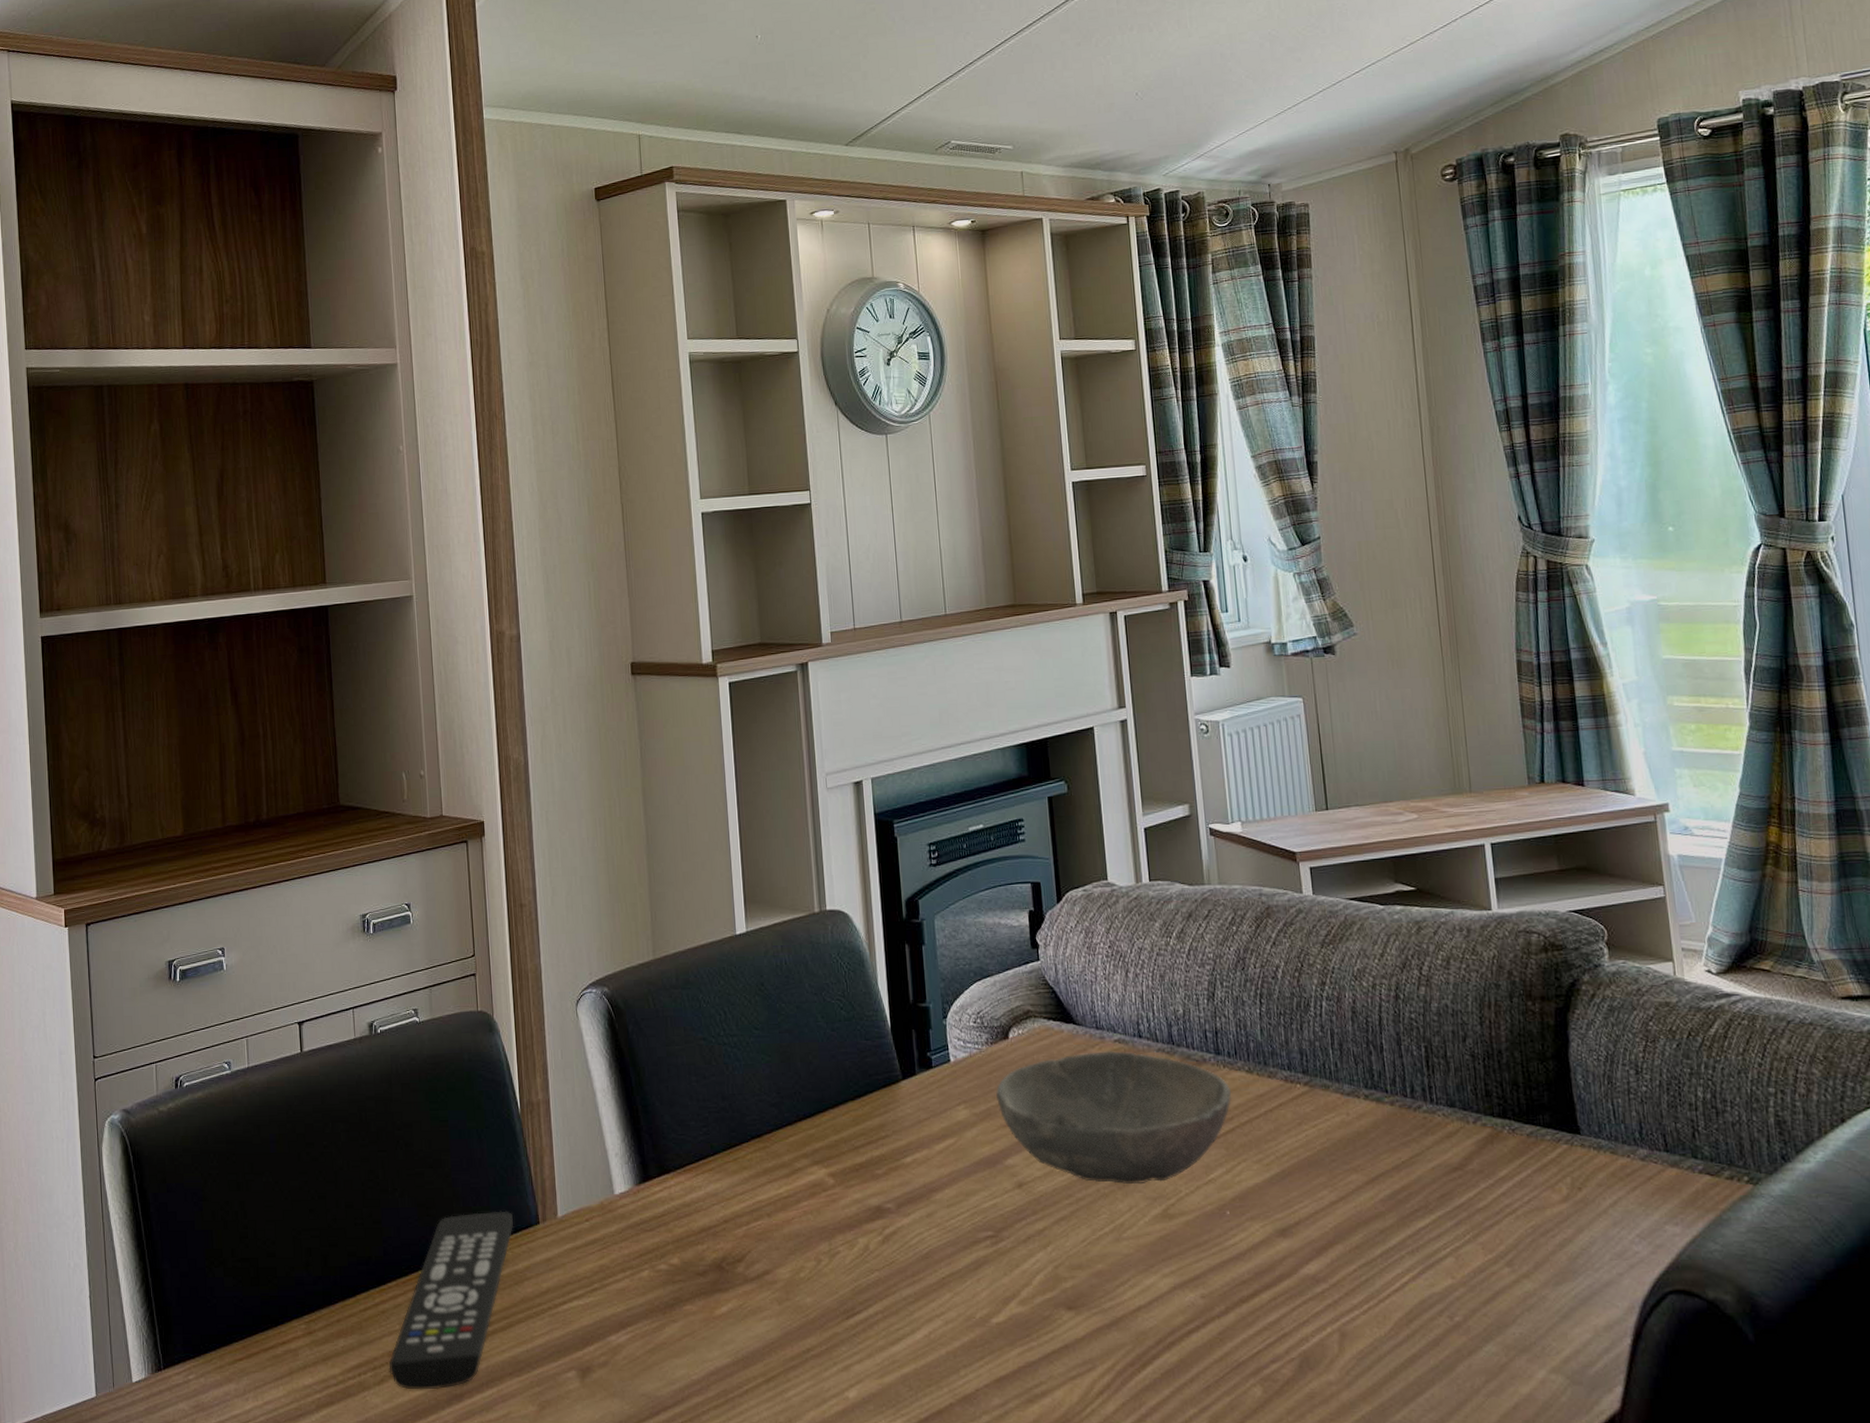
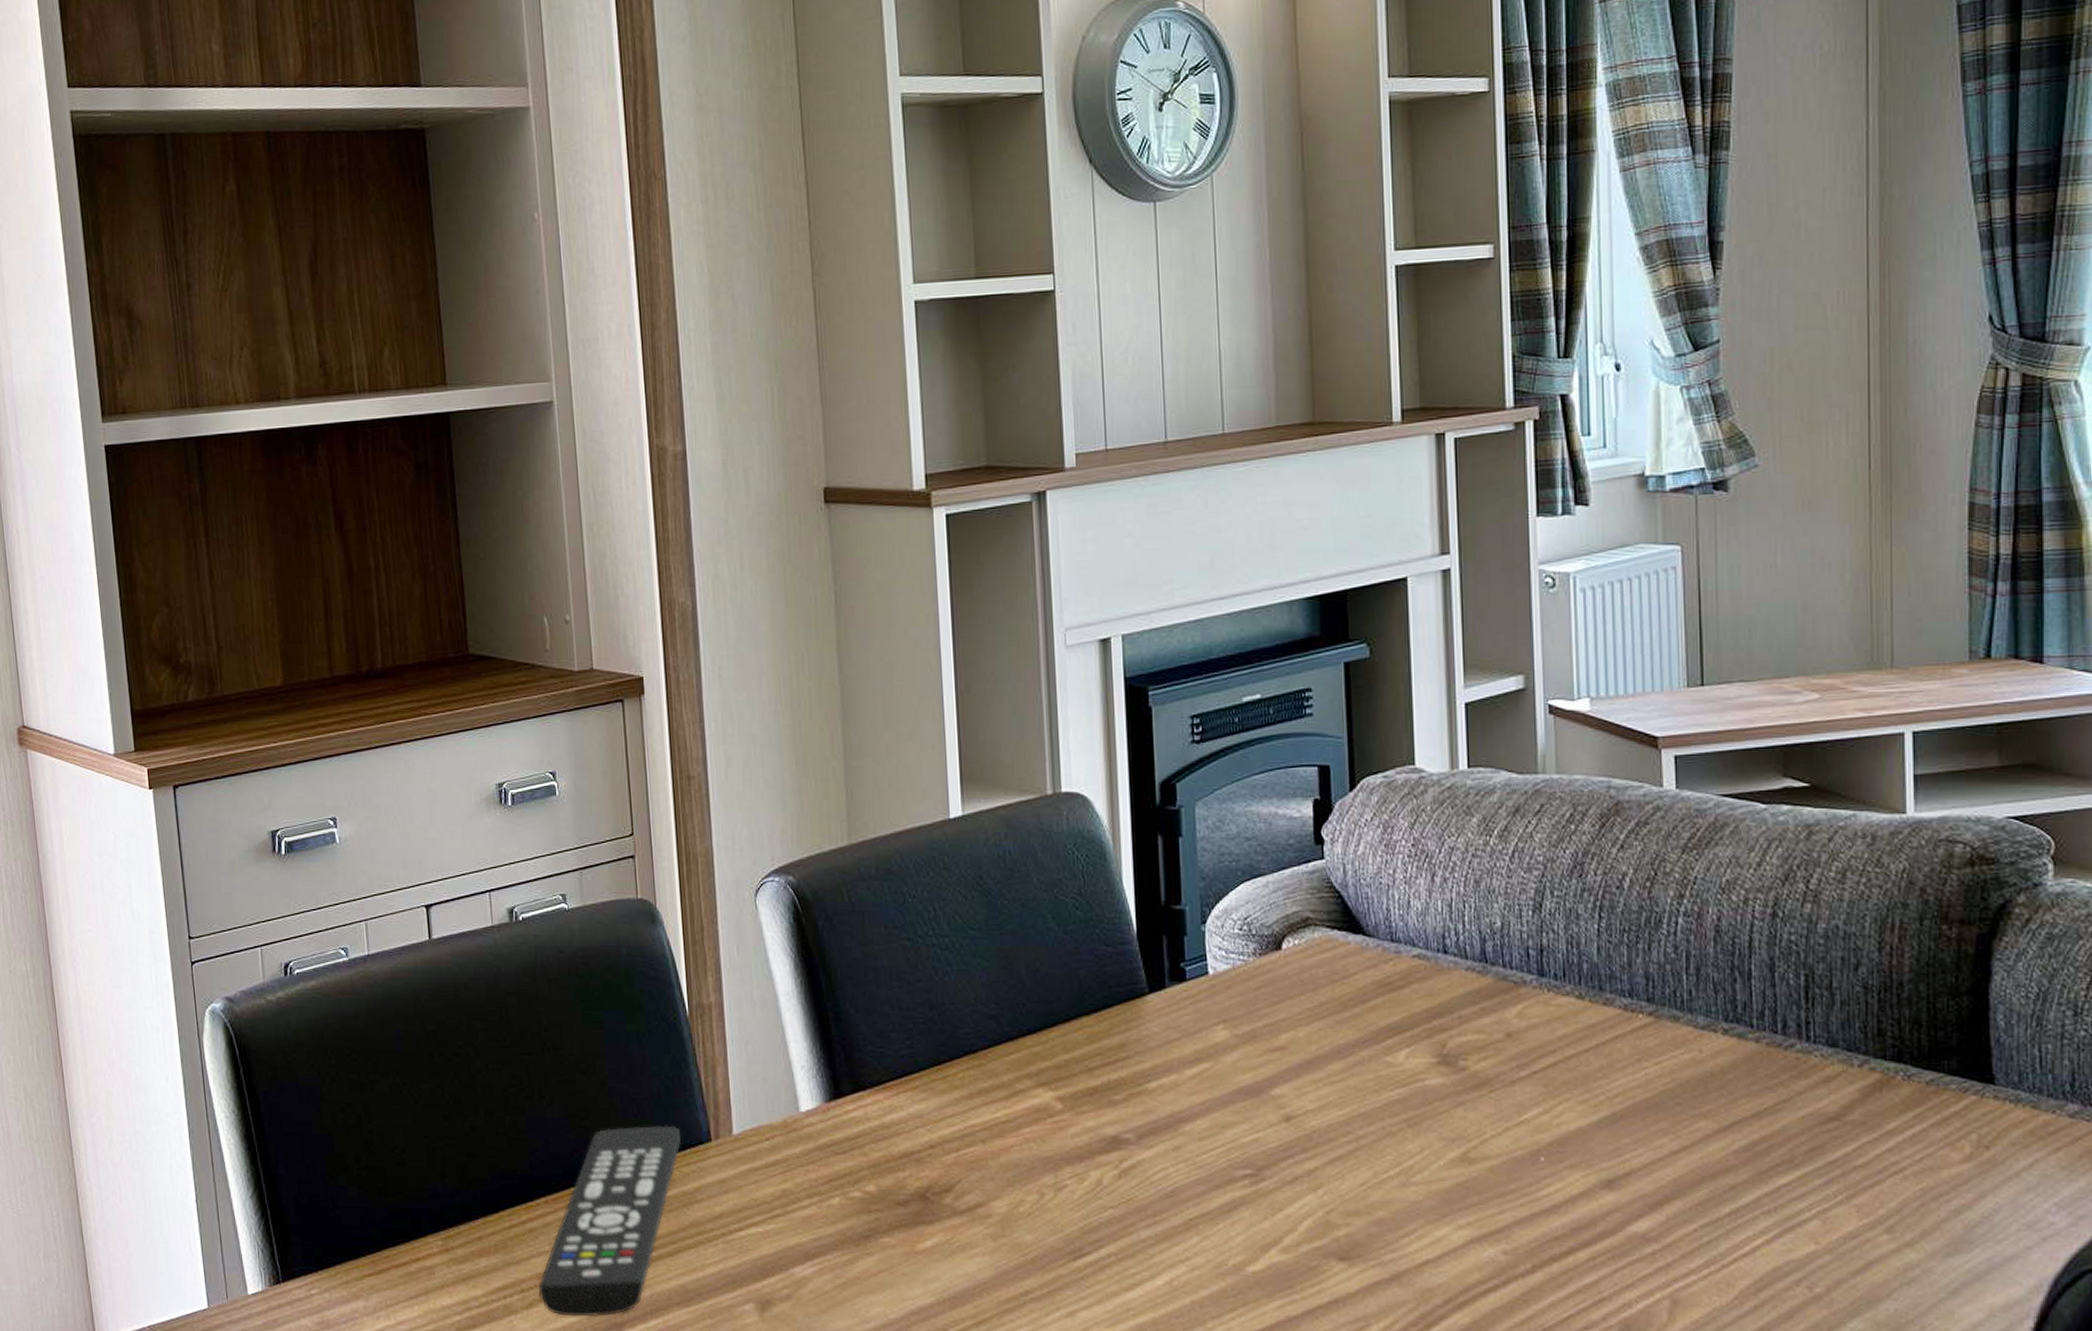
bowl: present [995,1050,1231,1185] -> none [1262,967,1555,1123]

